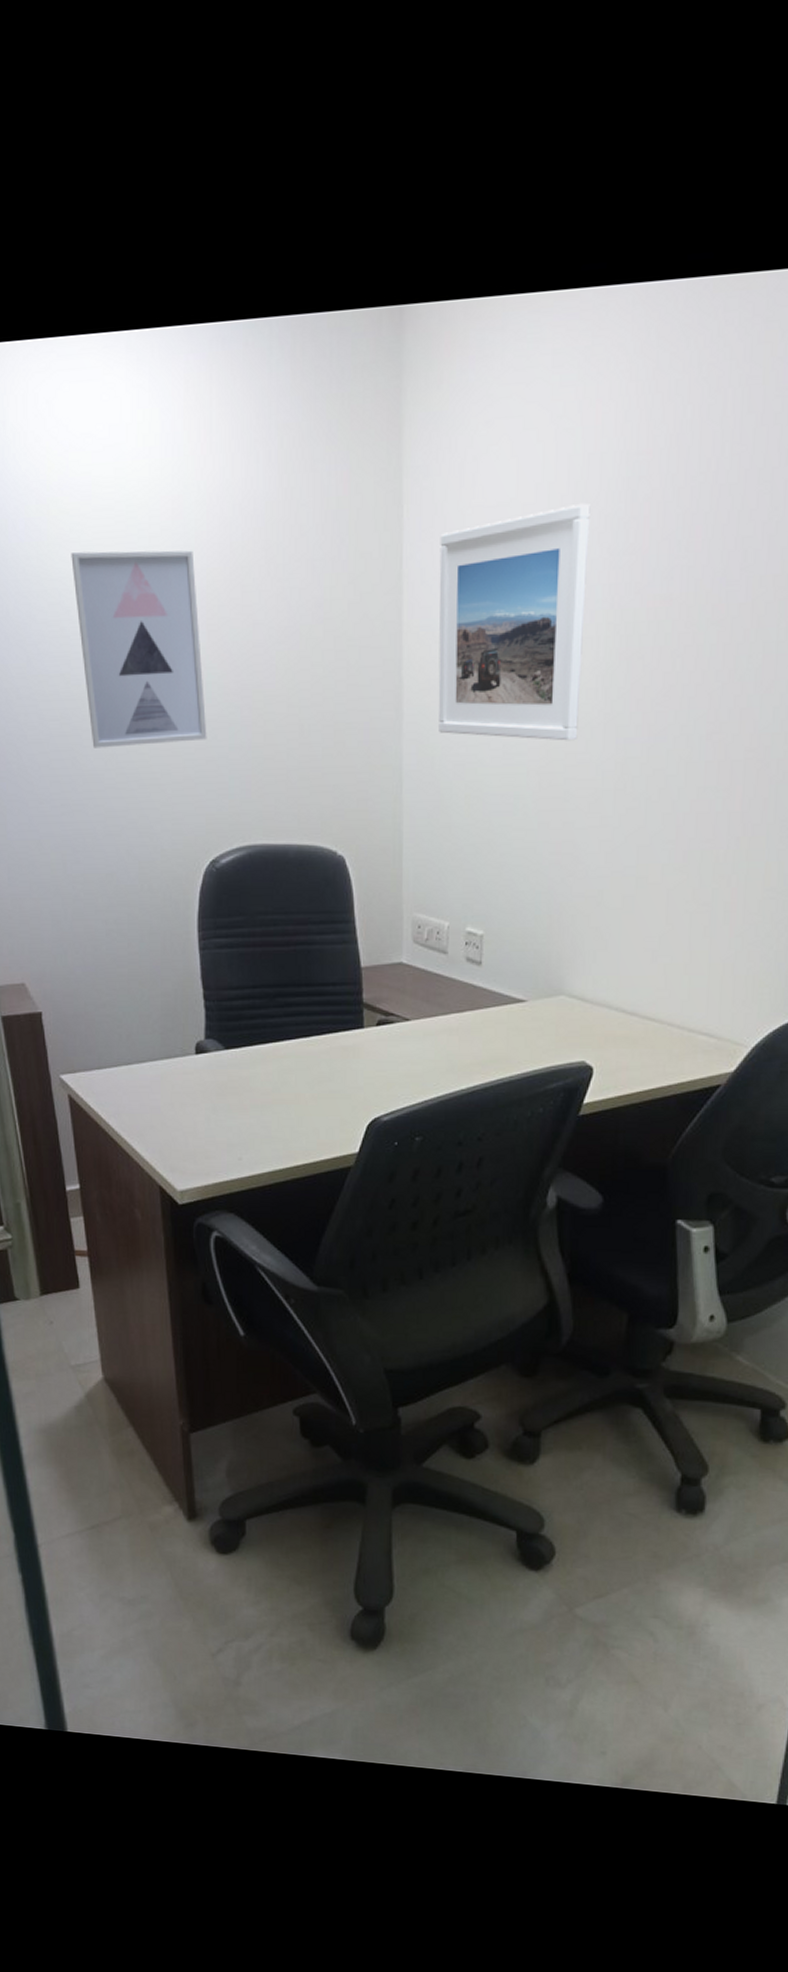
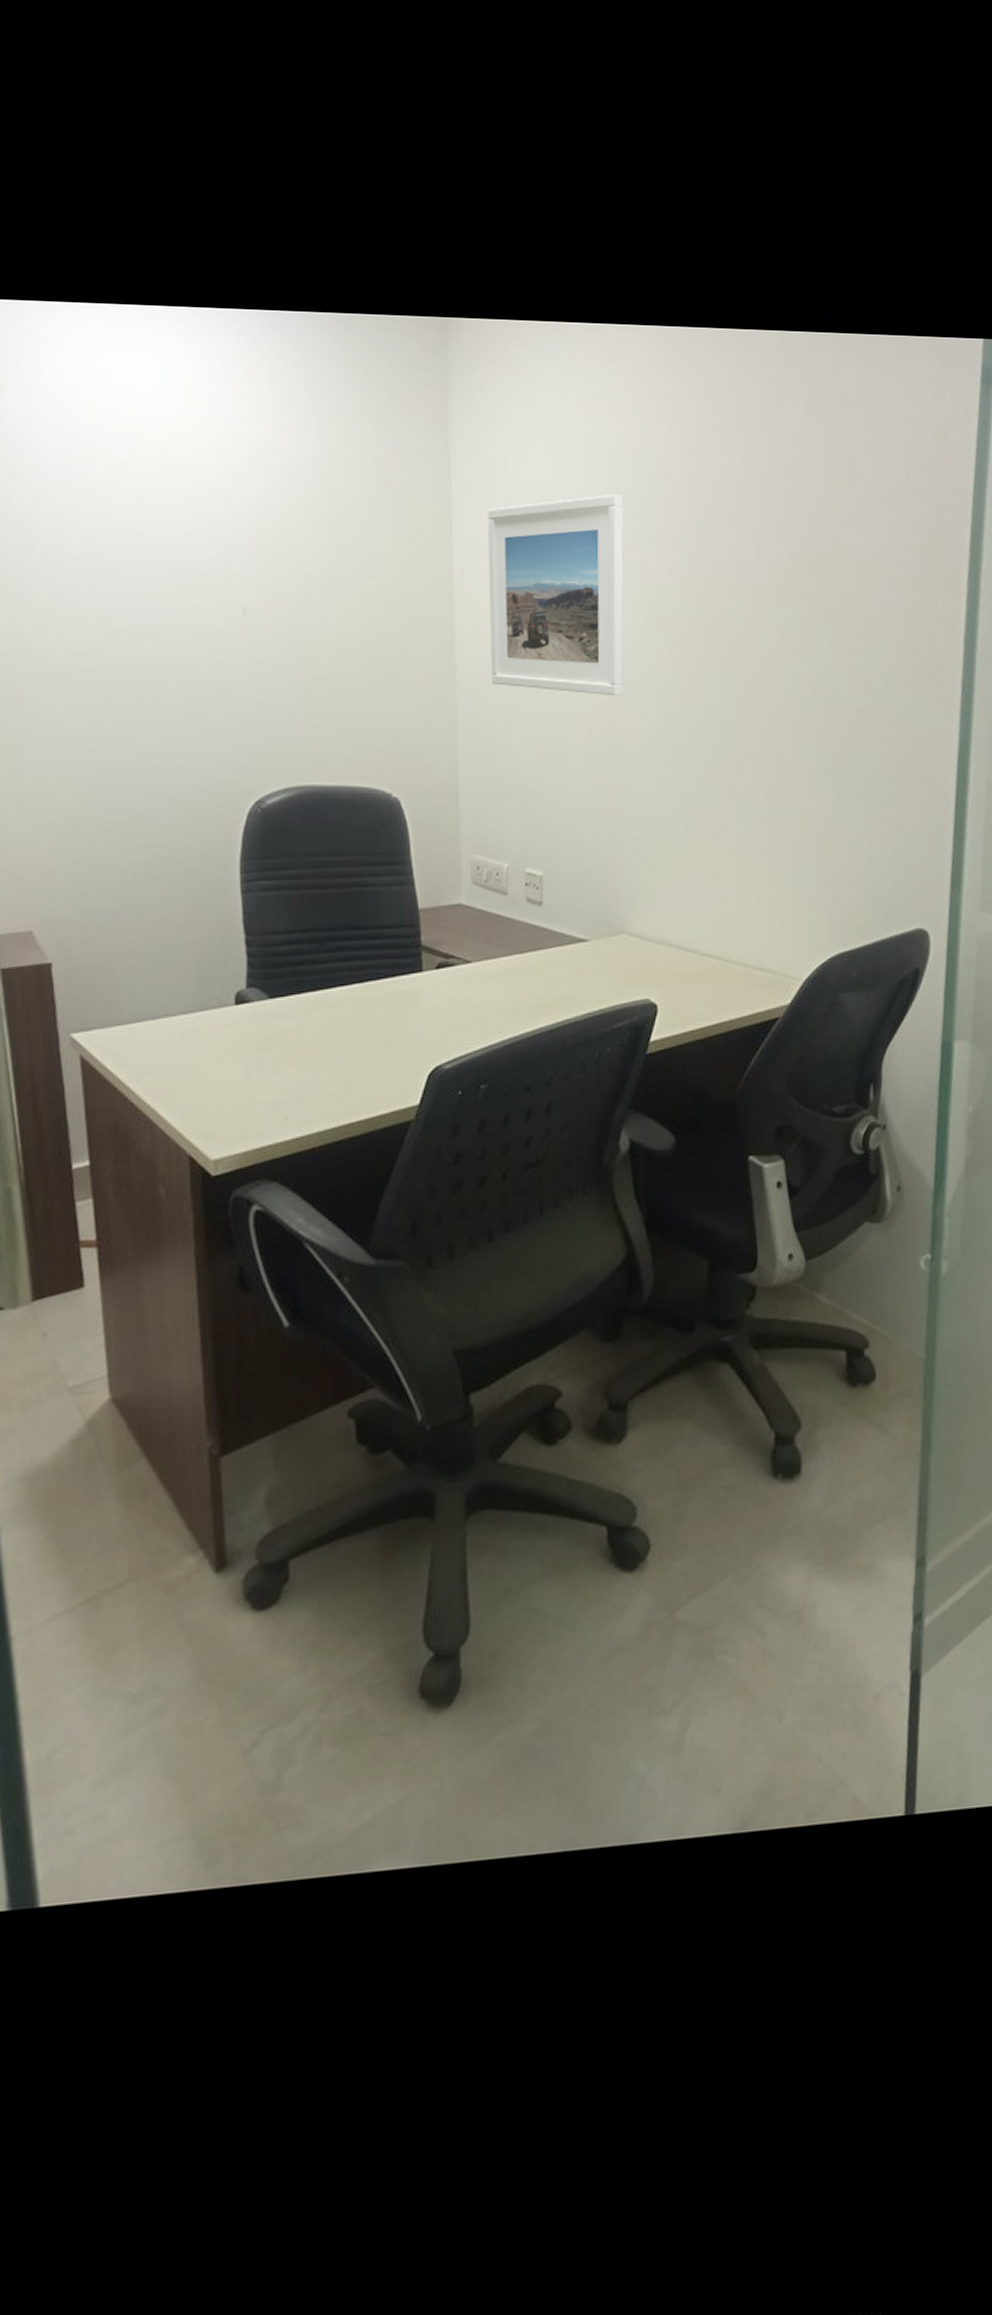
wall art: present [71,550,207,748] -> none [109,497,254,685]

